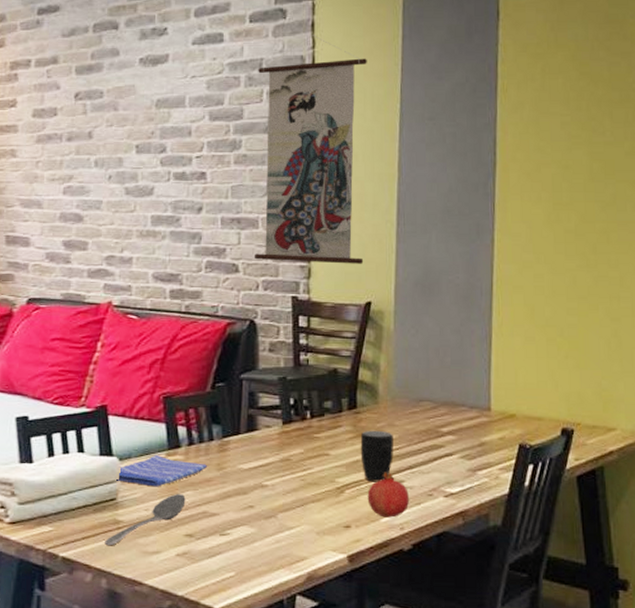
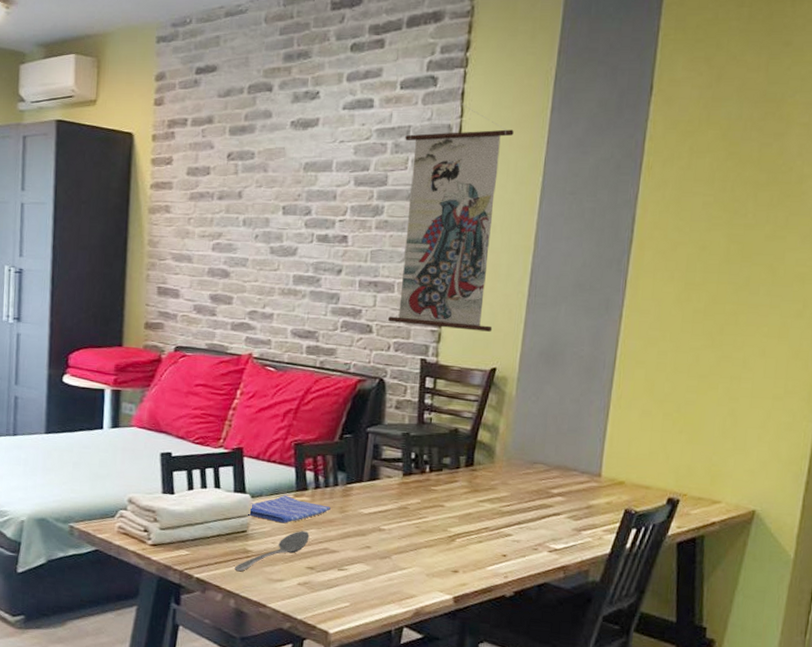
mug: present [360,430,394,482] -> none [473,486,506,534]
fruit: present [367,472,409,518] -> none [476,525,515,567]

